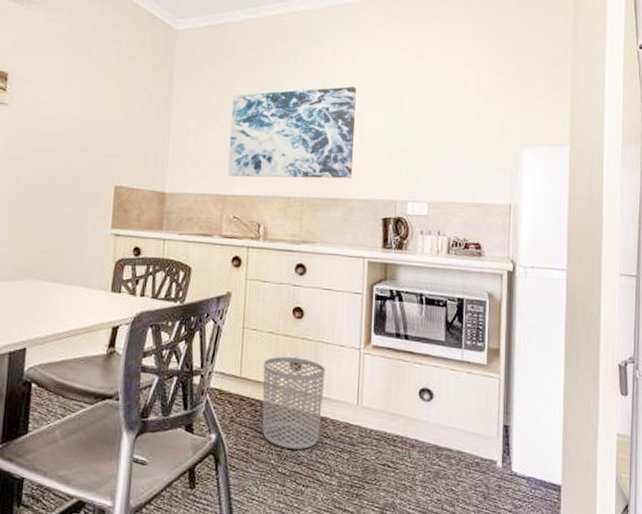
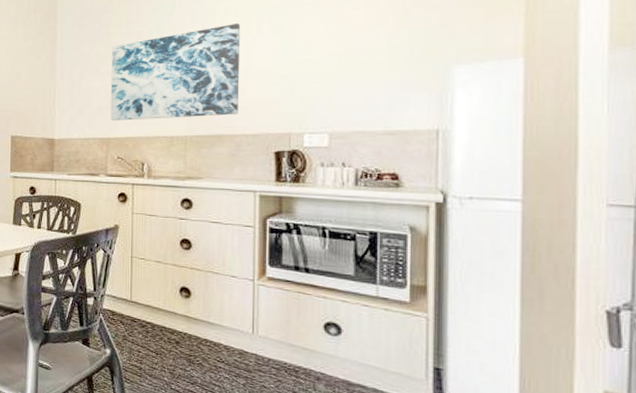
waste bin: present [262,356,325,449] -> none [153,284,217,371]

